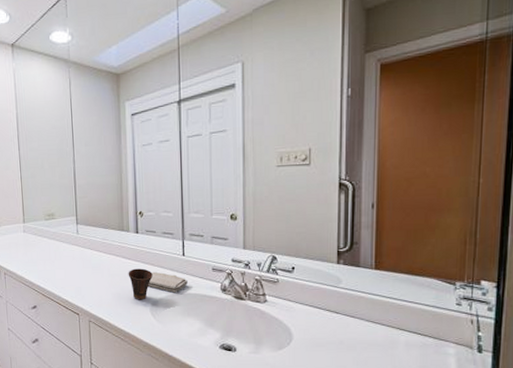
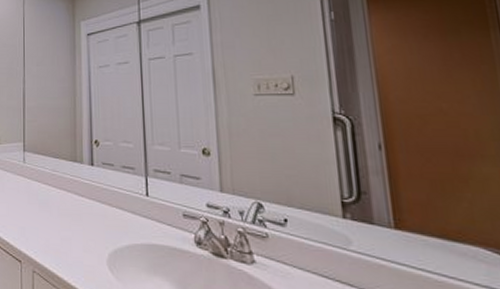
cup: present [128,268,153,300] -> none [81,208,110,249]
washcloth: present [147,271,188,293] -> none [104,213,153,242]

